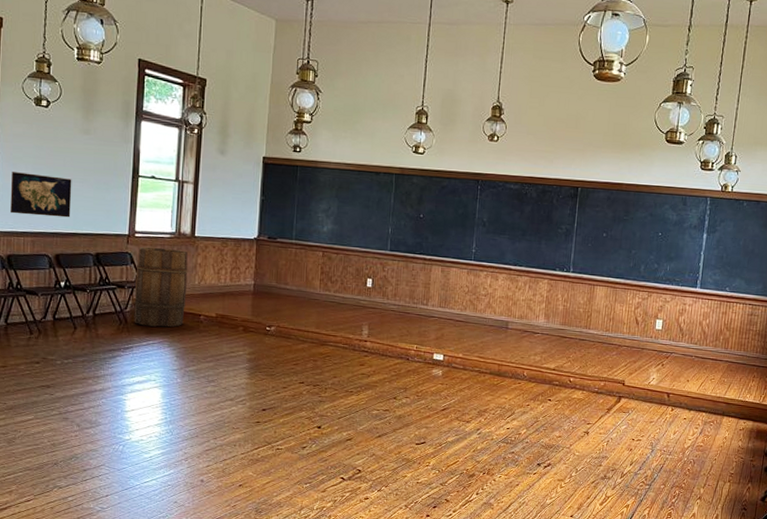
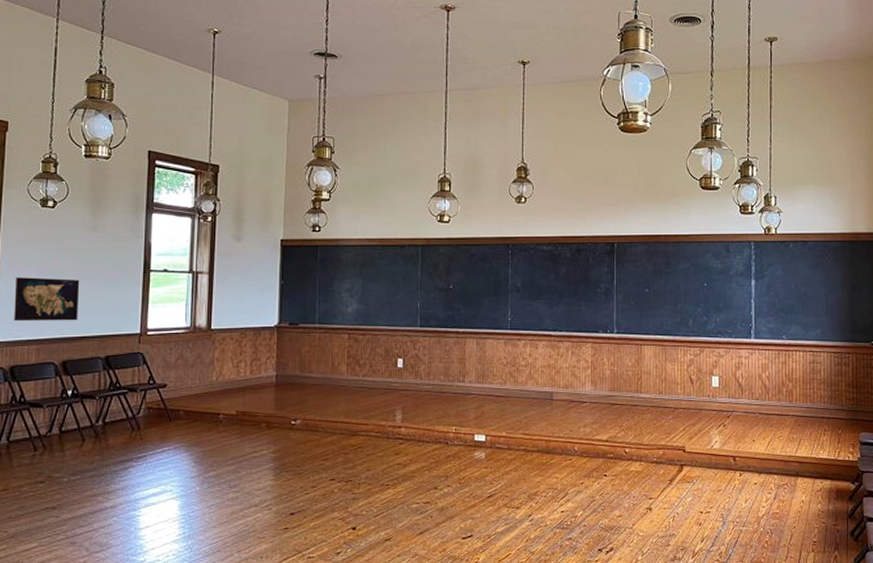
wooden barrel: present [134,247,188,327] -> none [147,344,205,431]

